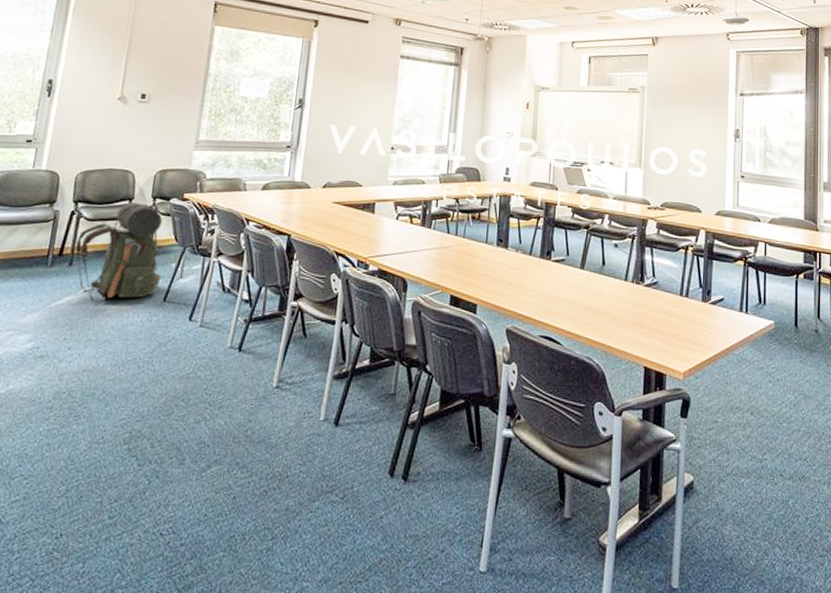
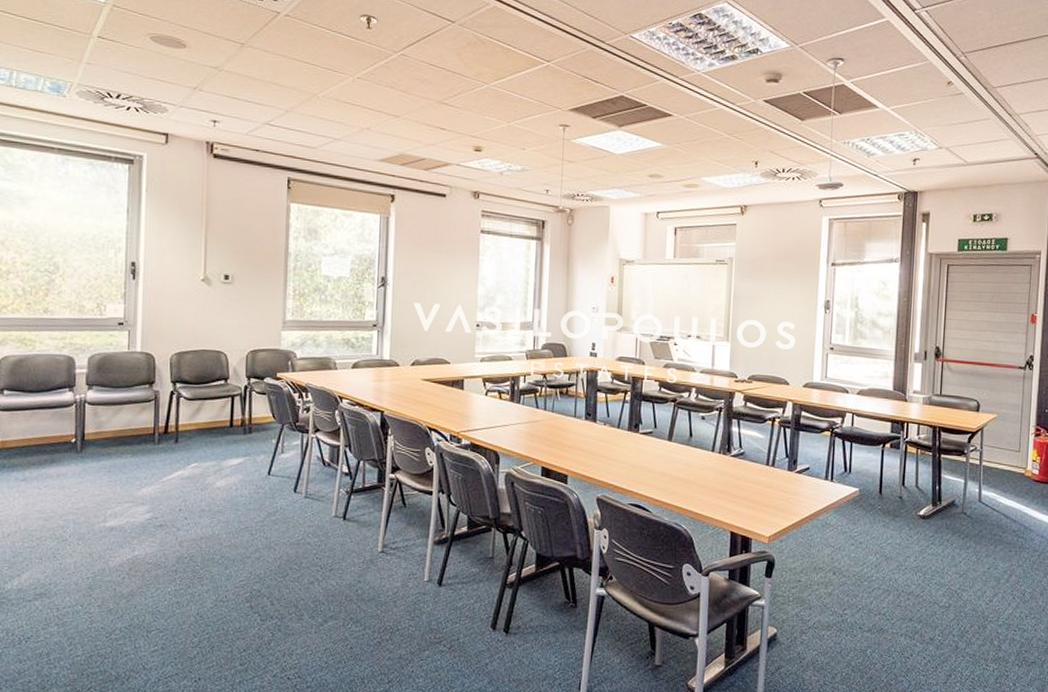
backpack: present [74,203,162,303] -> none [178,382,264,477]

